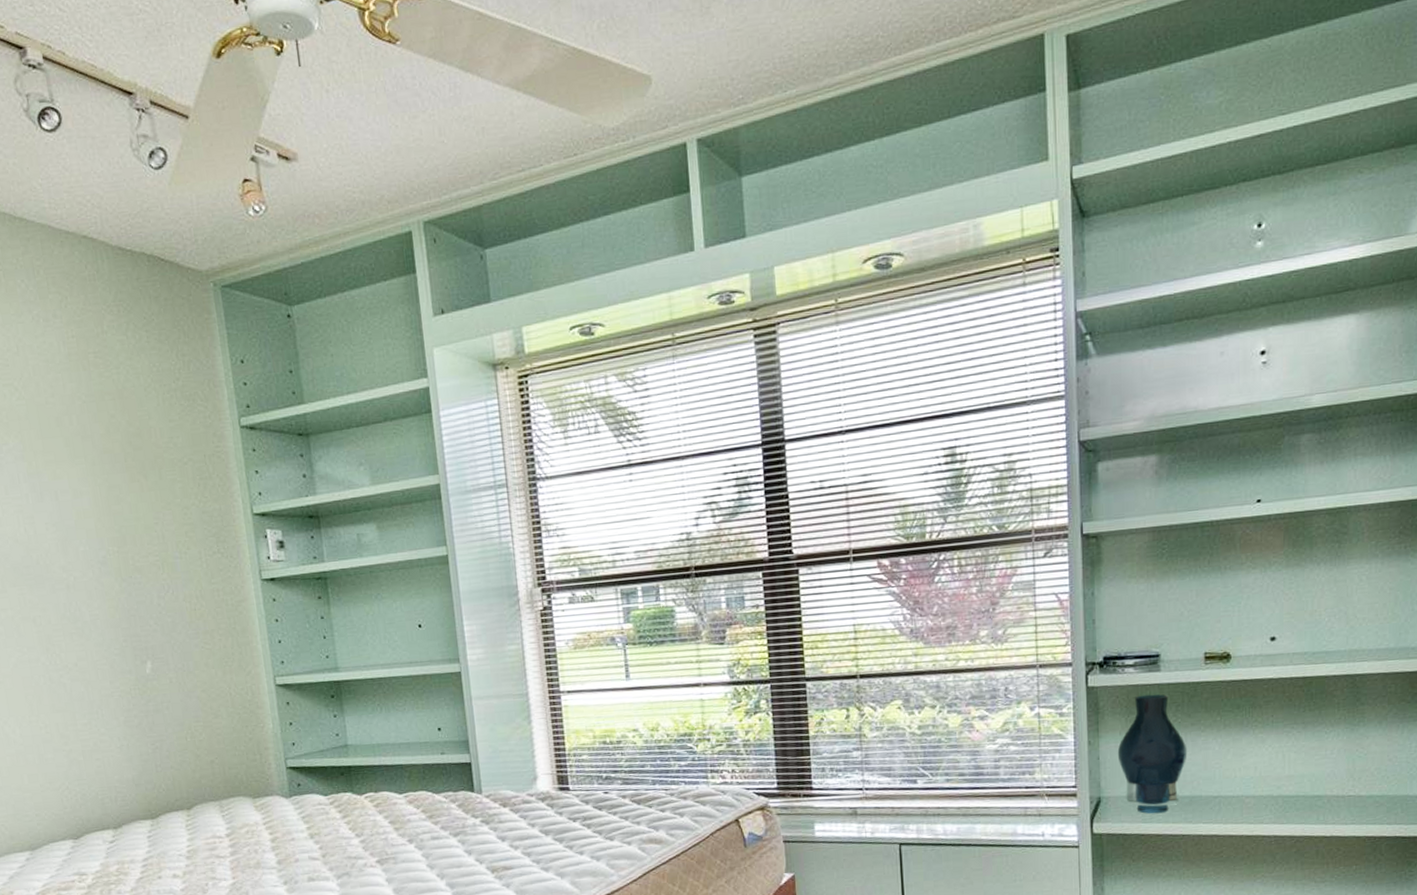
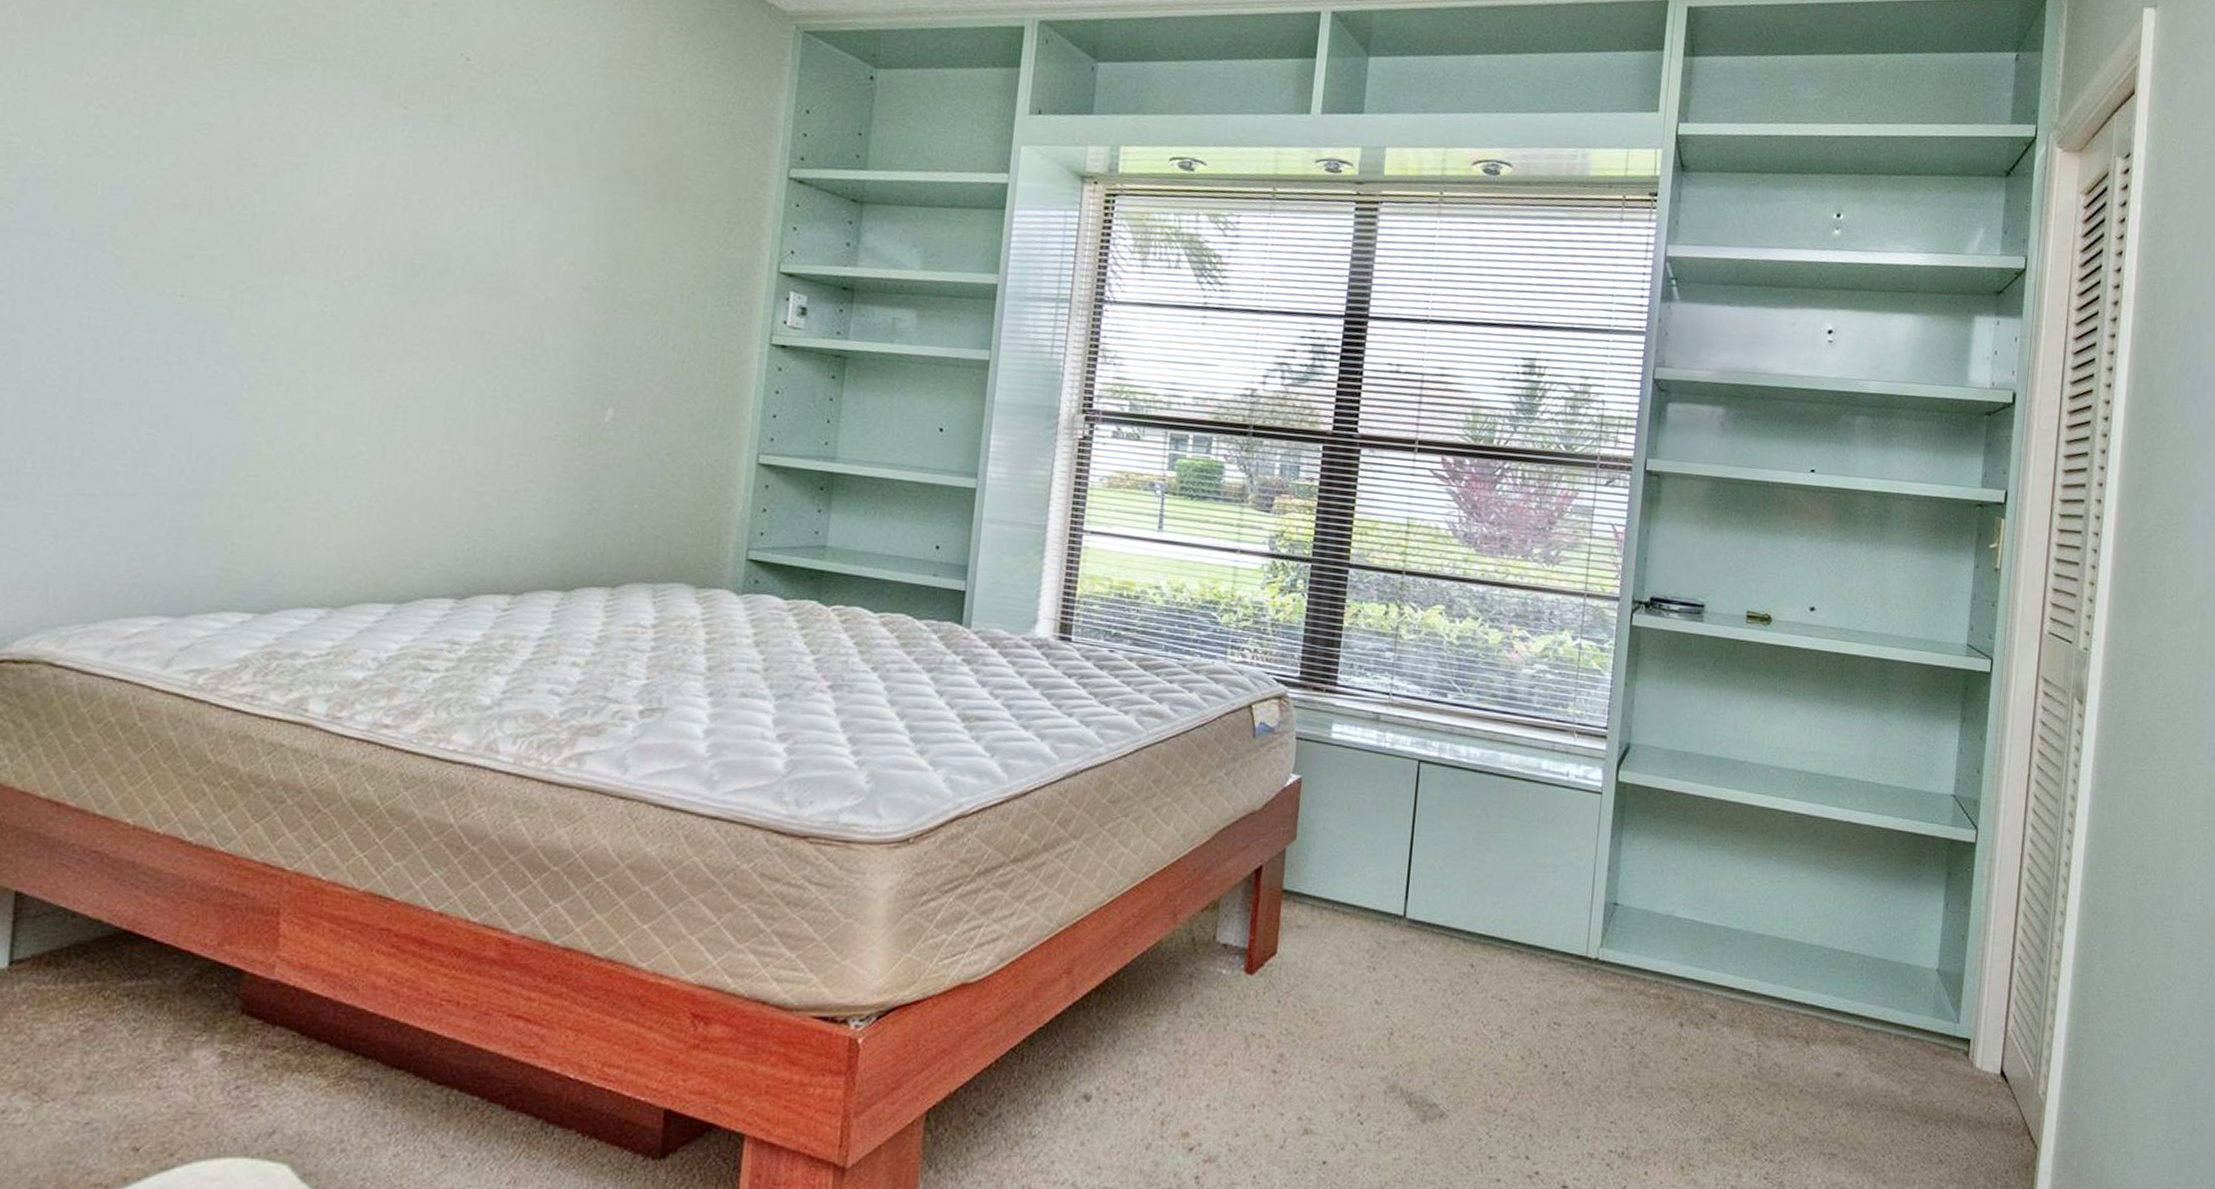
vase: present [1117,694,1188,814] -> none [1651,643,1721,771]

